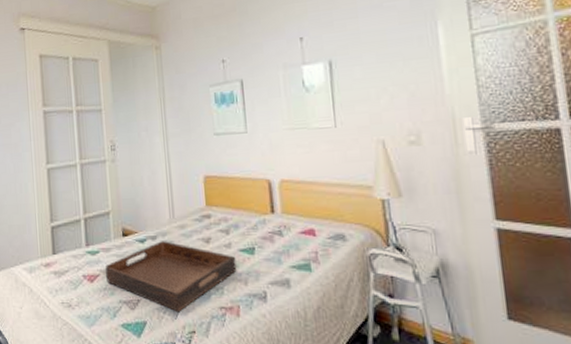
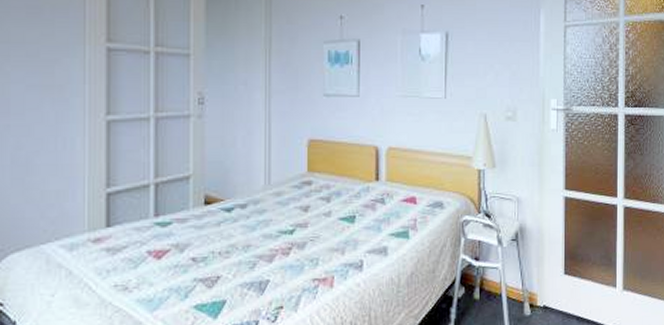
serving tray: present [105,241,237,312] -> none [179,209,335,288]

